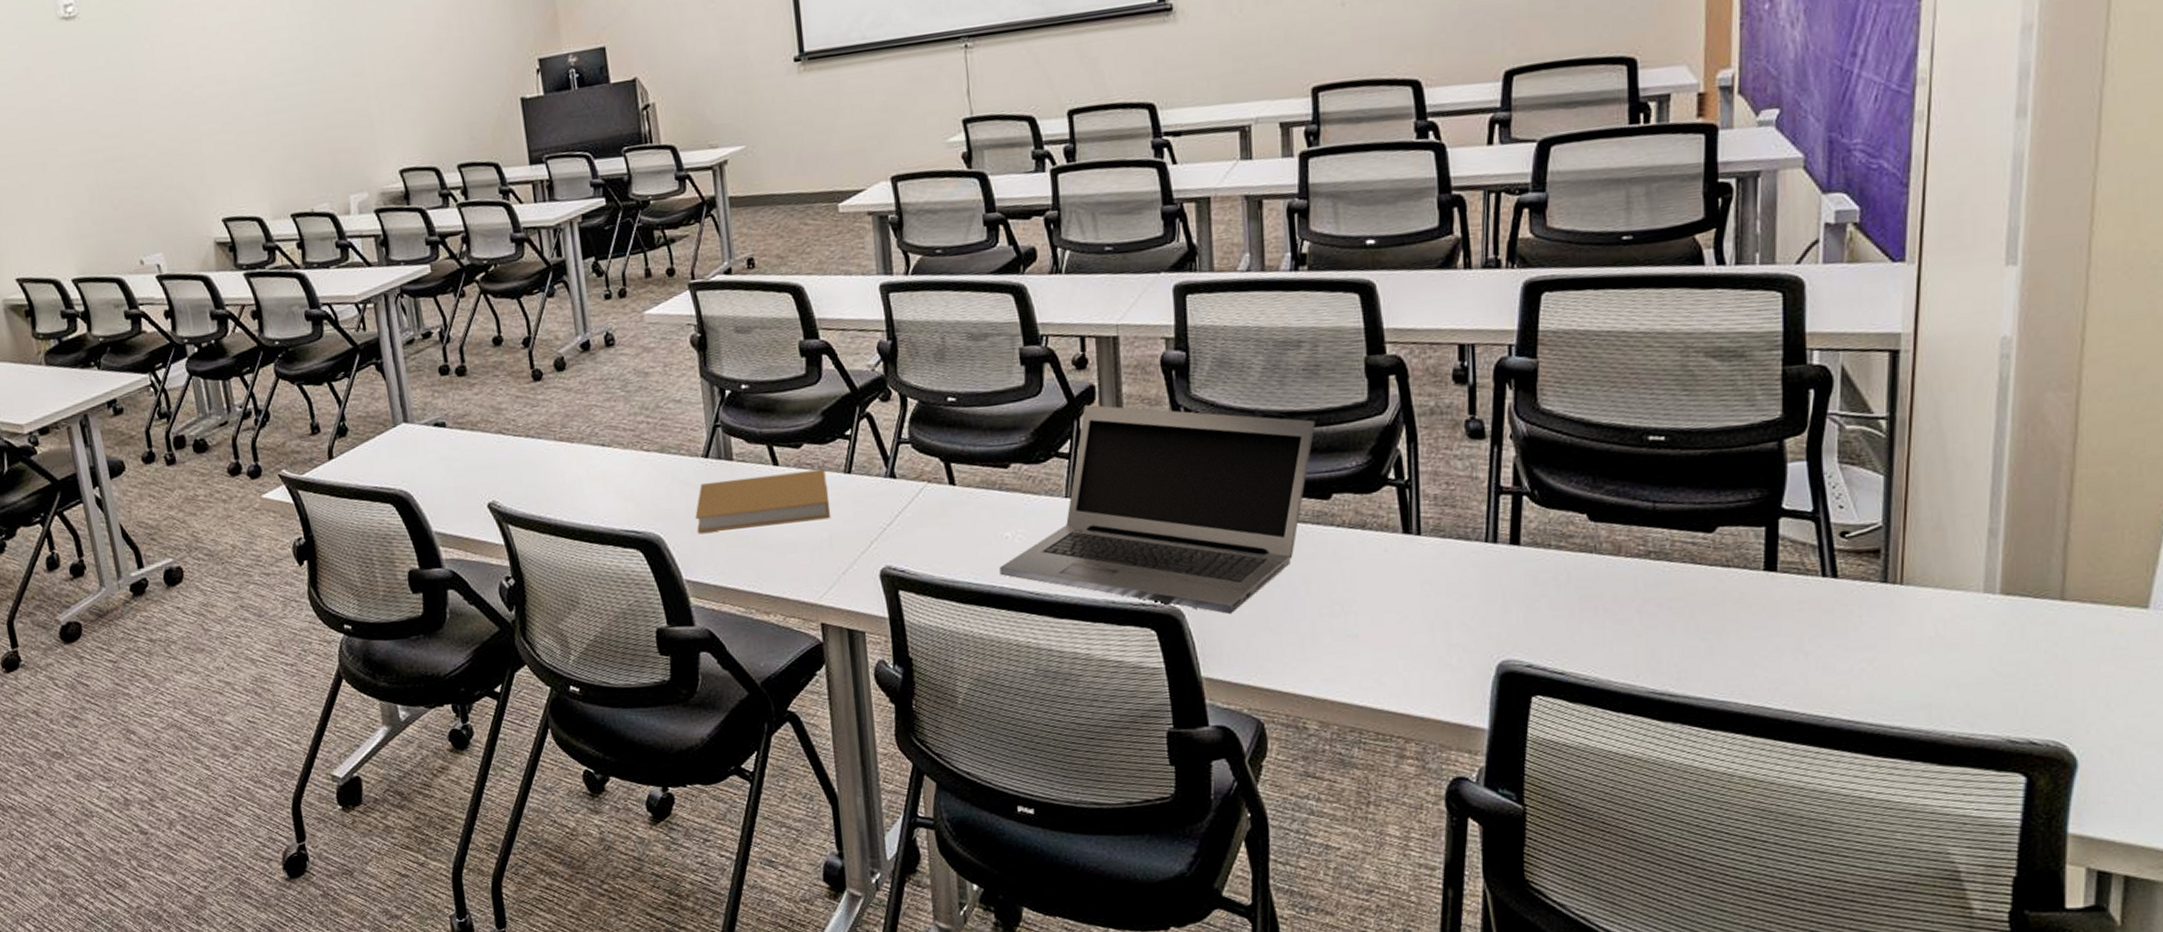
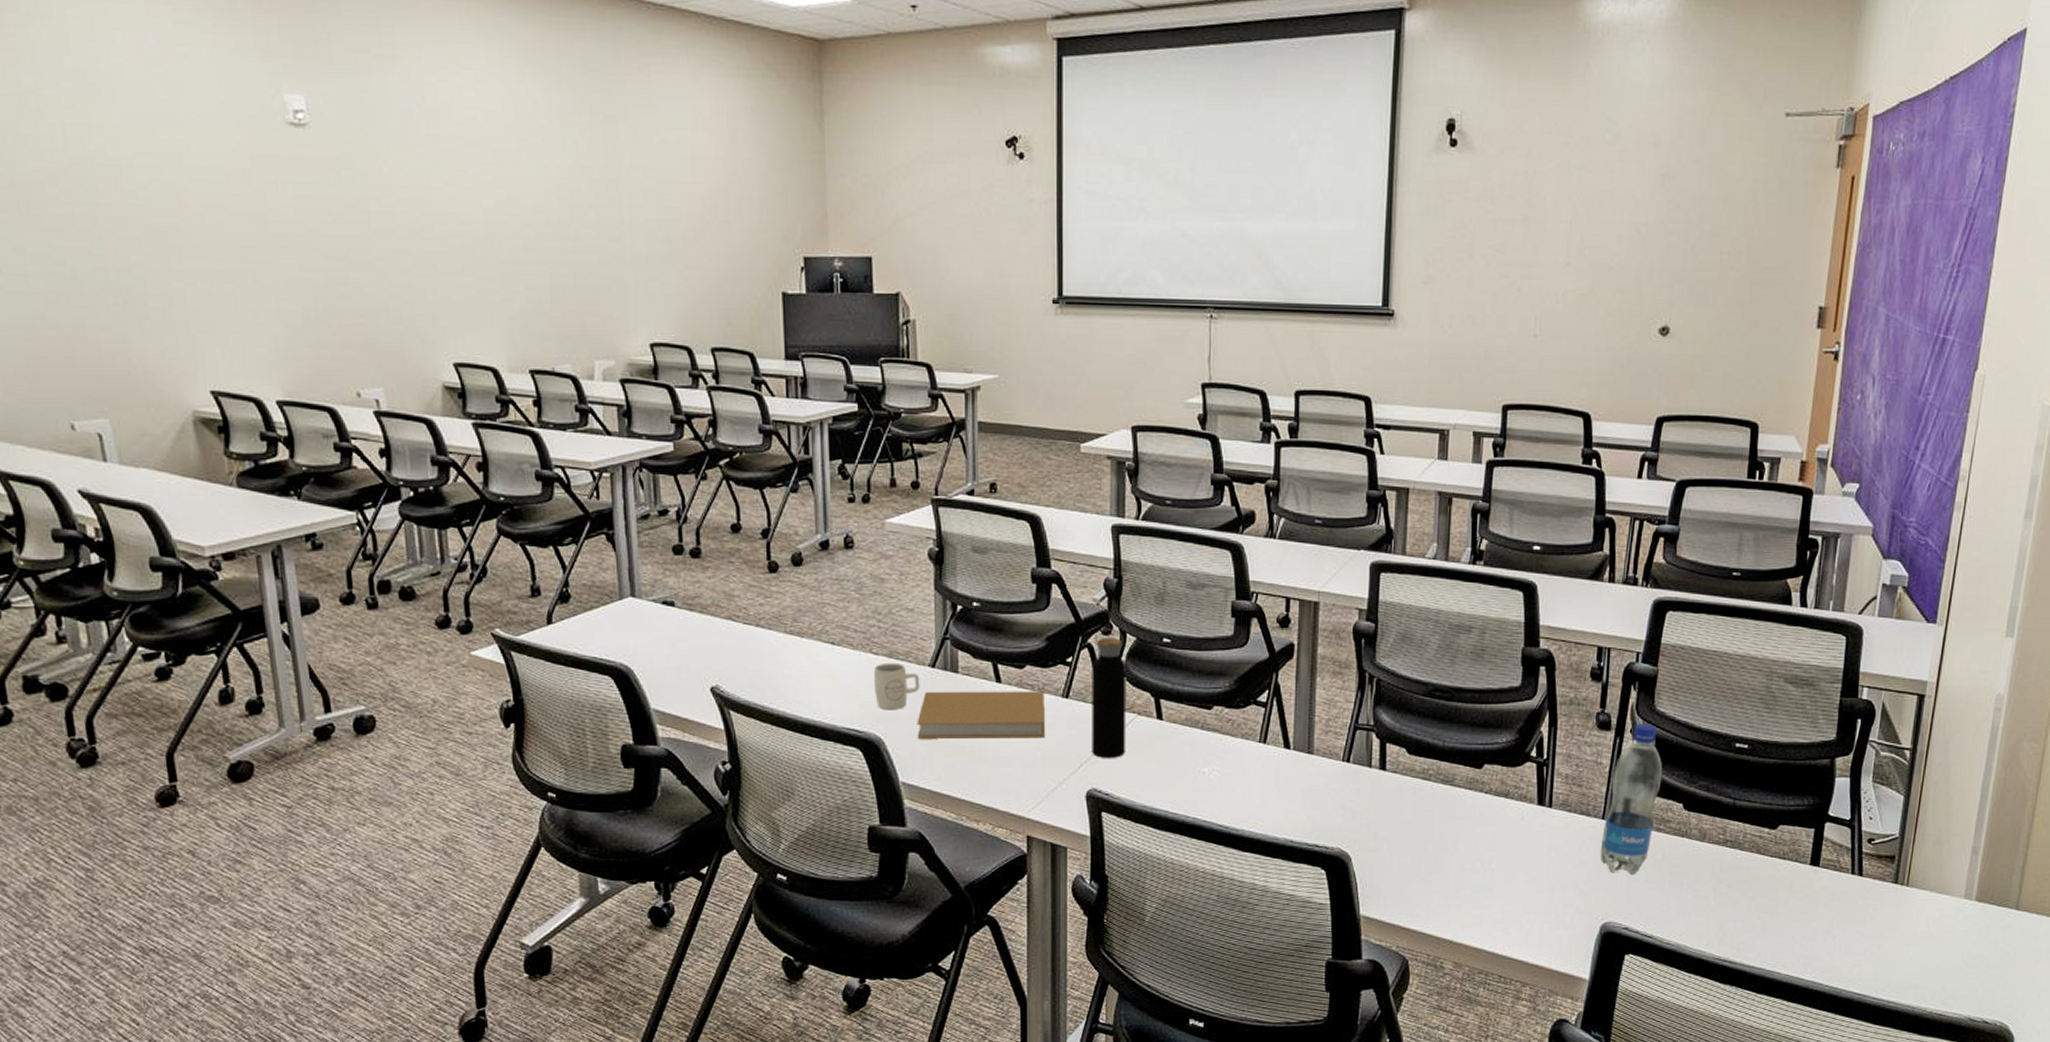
mug: none [647,457,696,507] -> present [873,662,920,709]
water bottle: none [873,393,919,533] -> present [1092,628,1127,758]
laptop: present [999,404,1316,615] -> none [1194,660,1477,862]
bottle: none [1486,425,1557,603] -> present [1600,723,1663,874]

